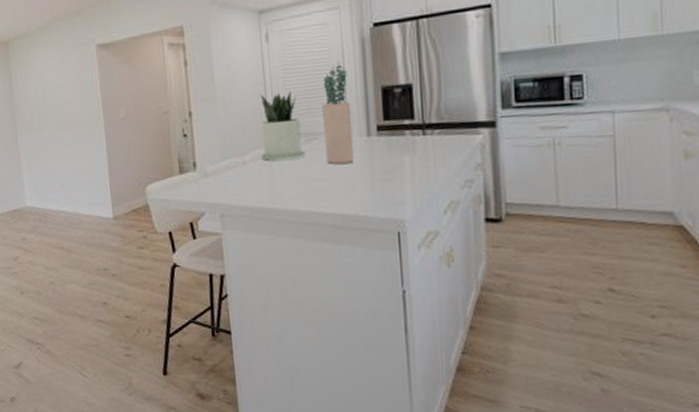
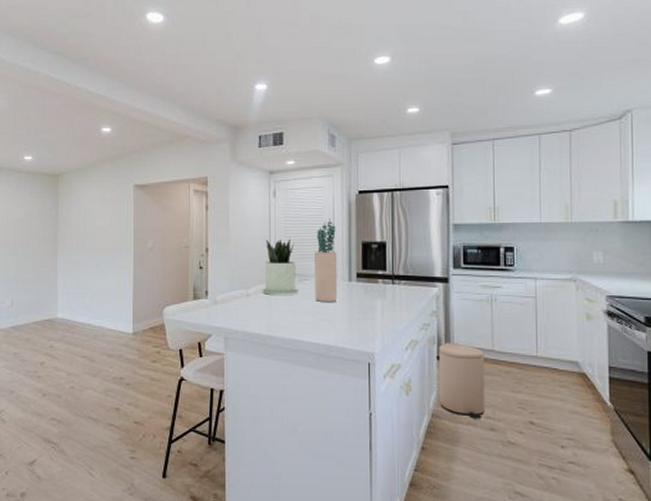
pedal bin: none [487,199,550,290] -> present [439,342,485,419]

